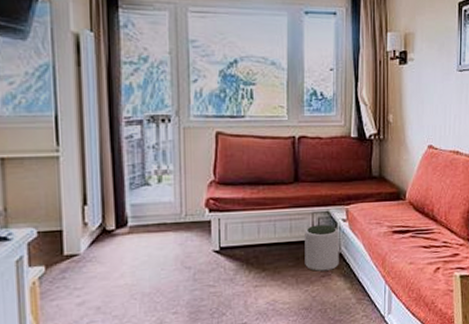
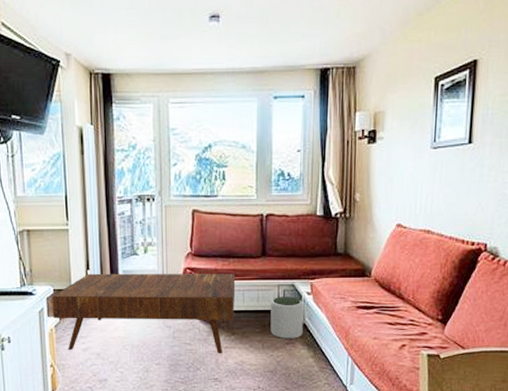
coffee table: none [35,202,266,307] -> present [52,273,236,354]

